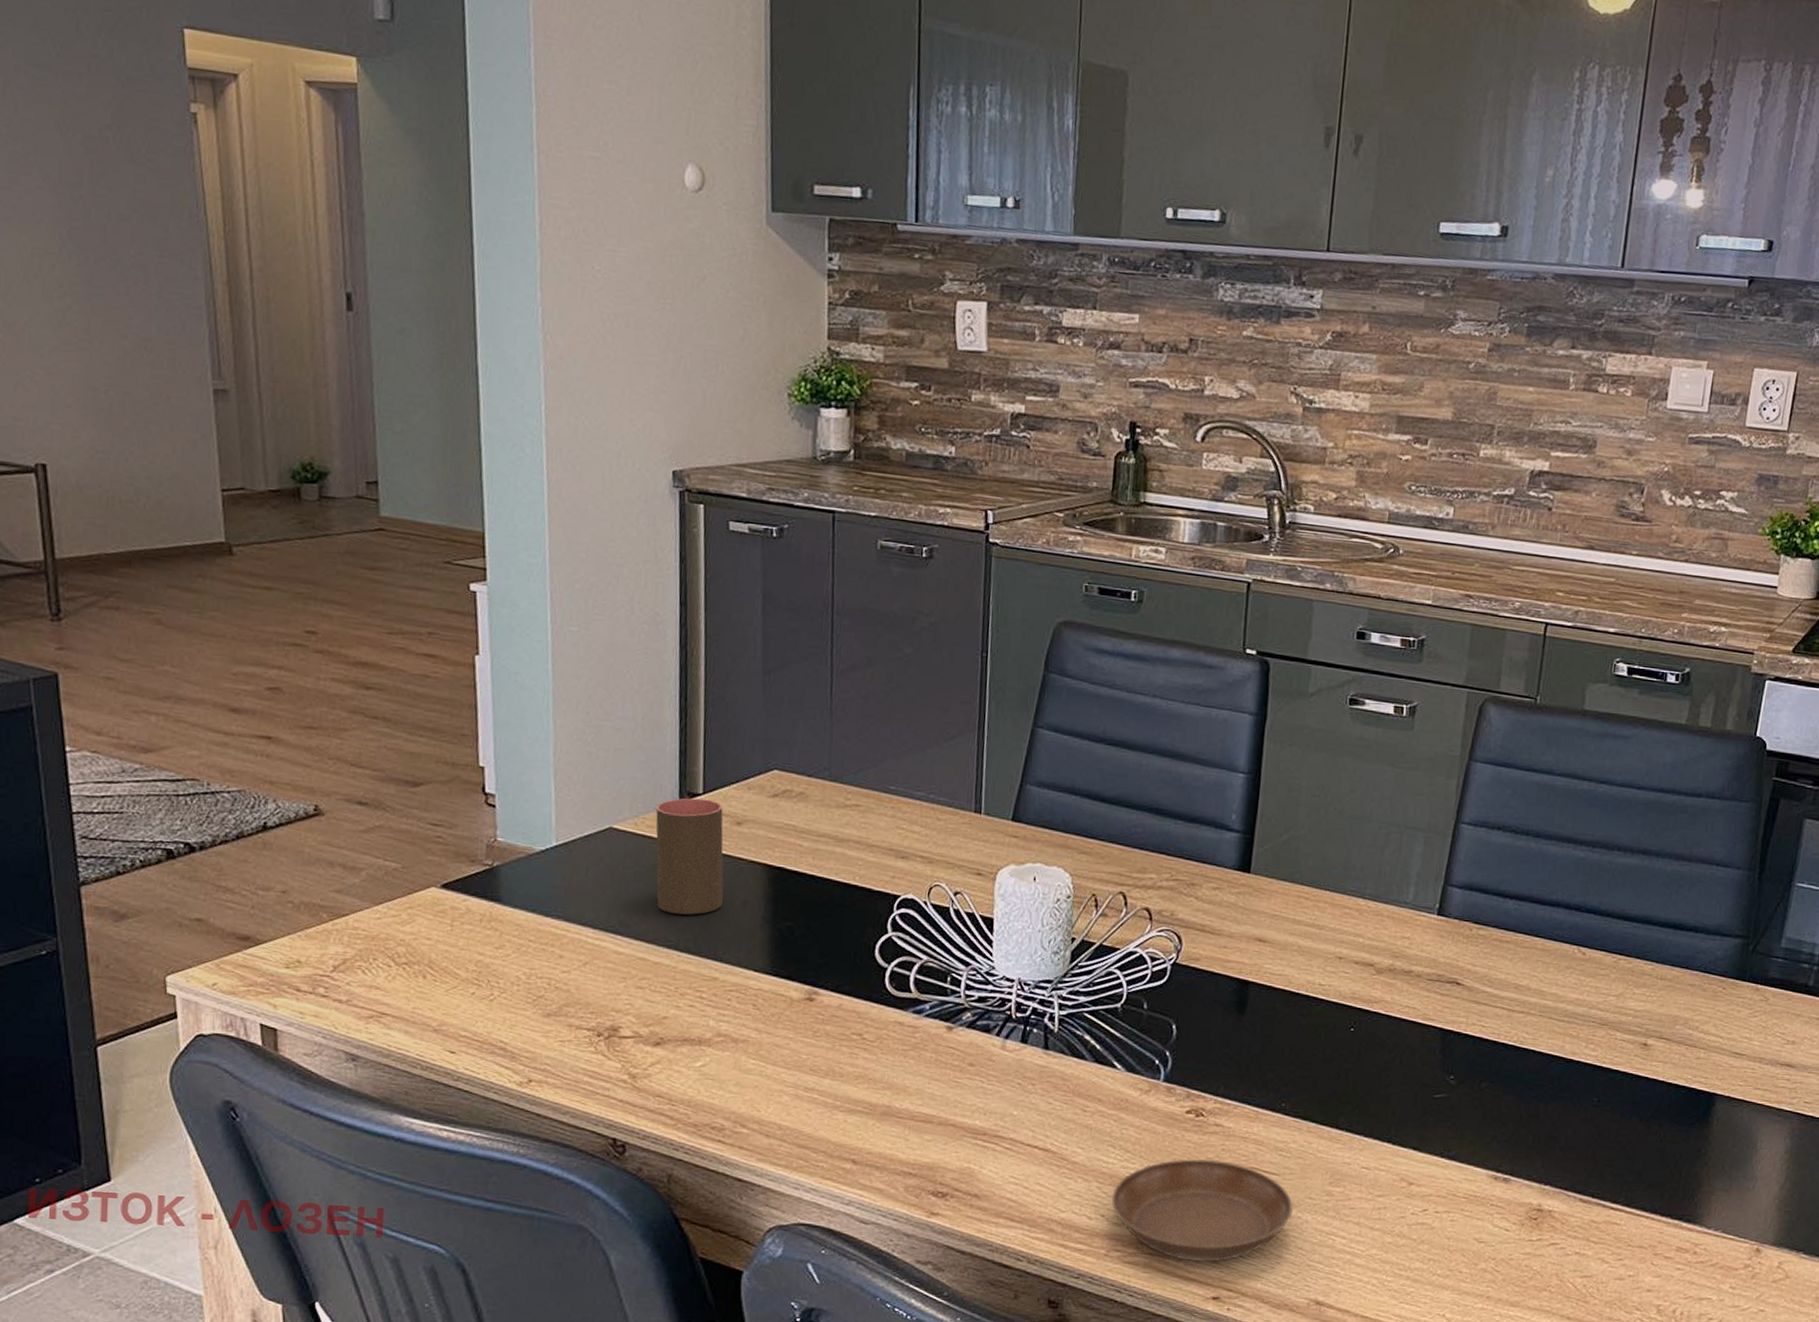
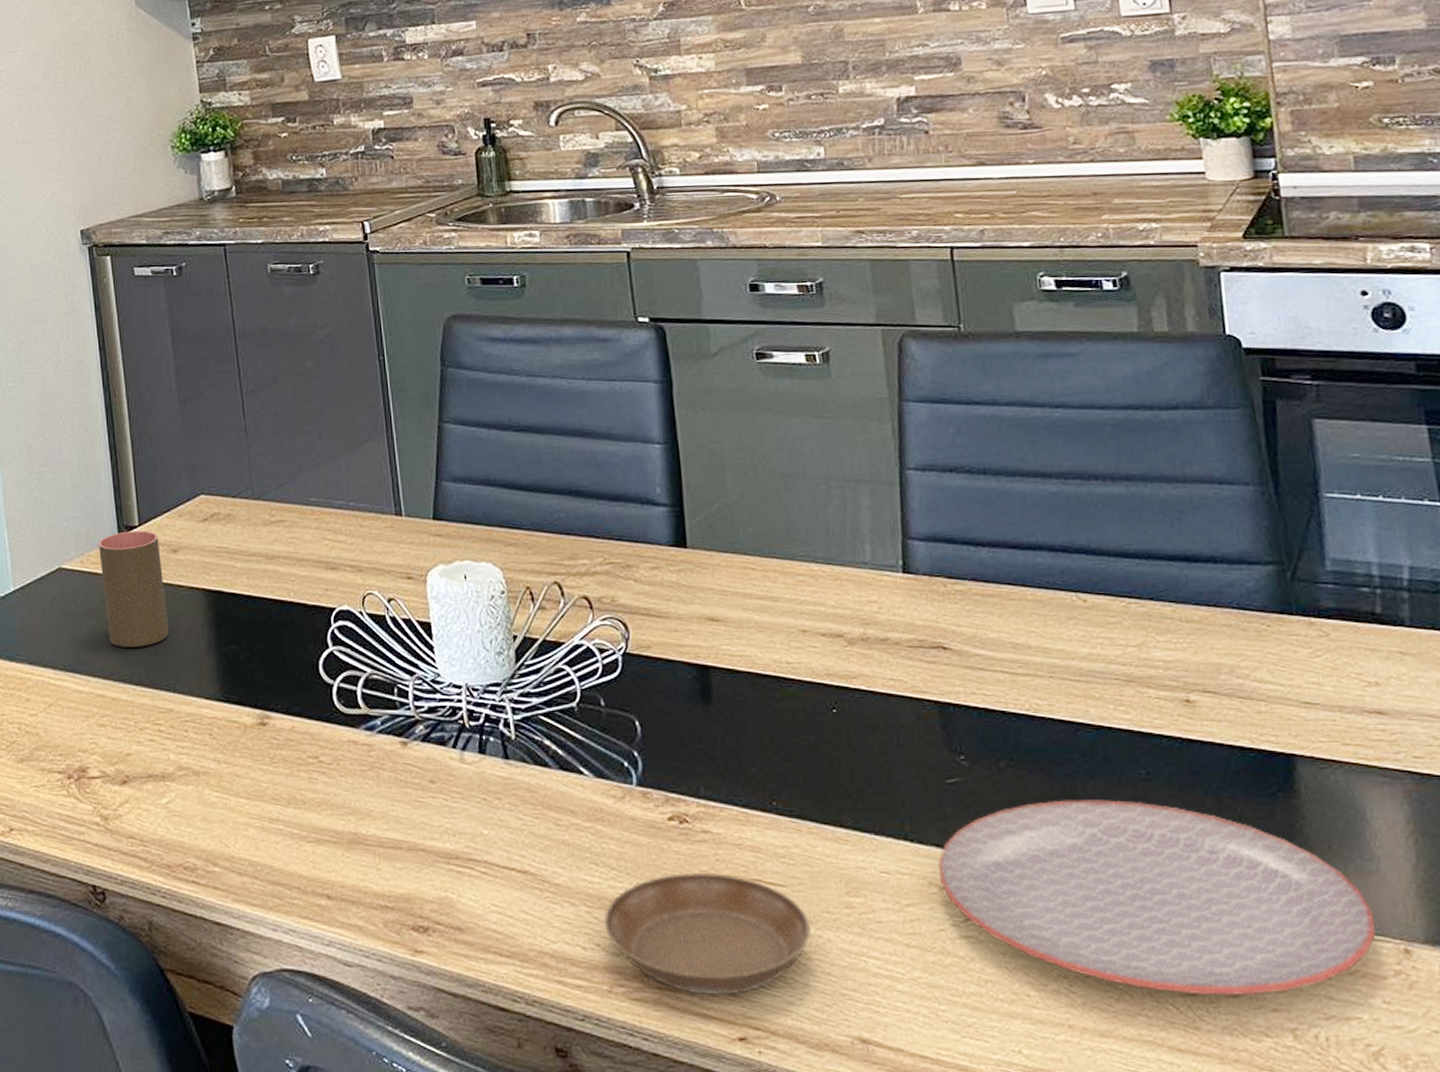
plate: none [1410,1117,1742,1279] -> present [938,800,1376,996]

